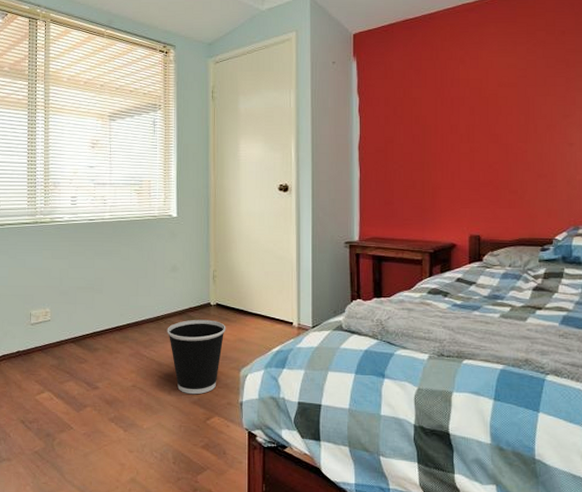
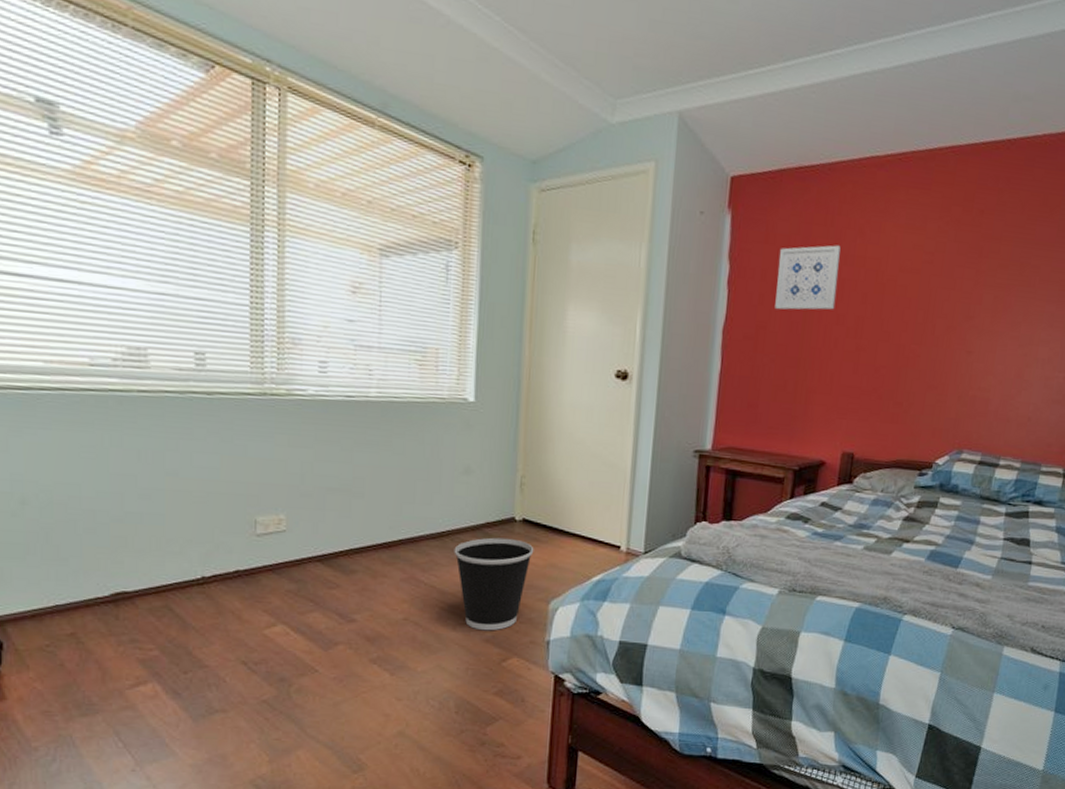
wall art: none [397,73,448,127] -> present [775,245,841,310]

